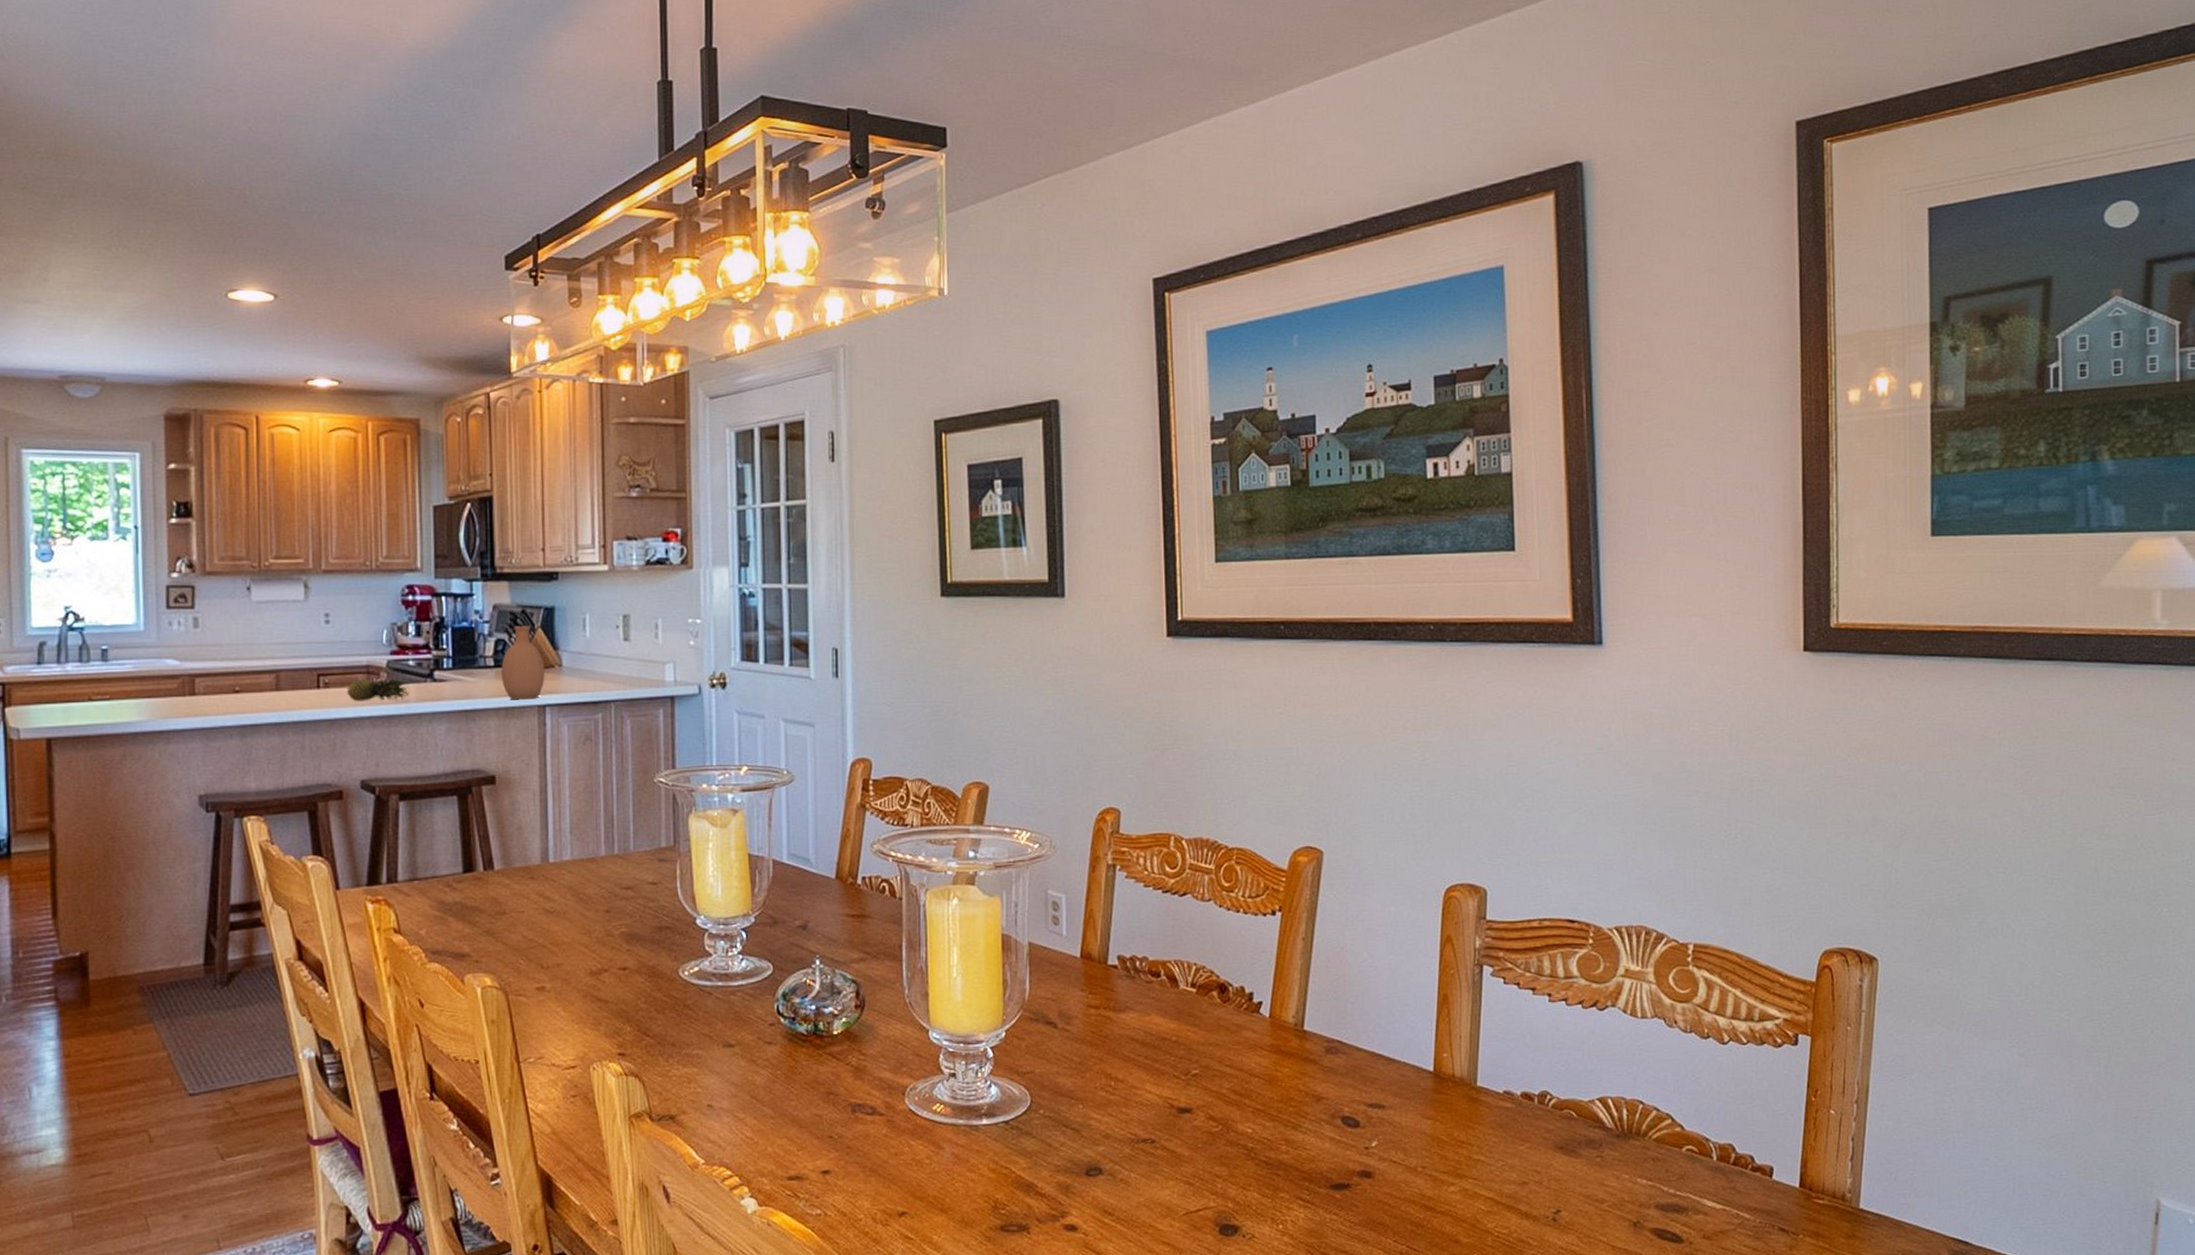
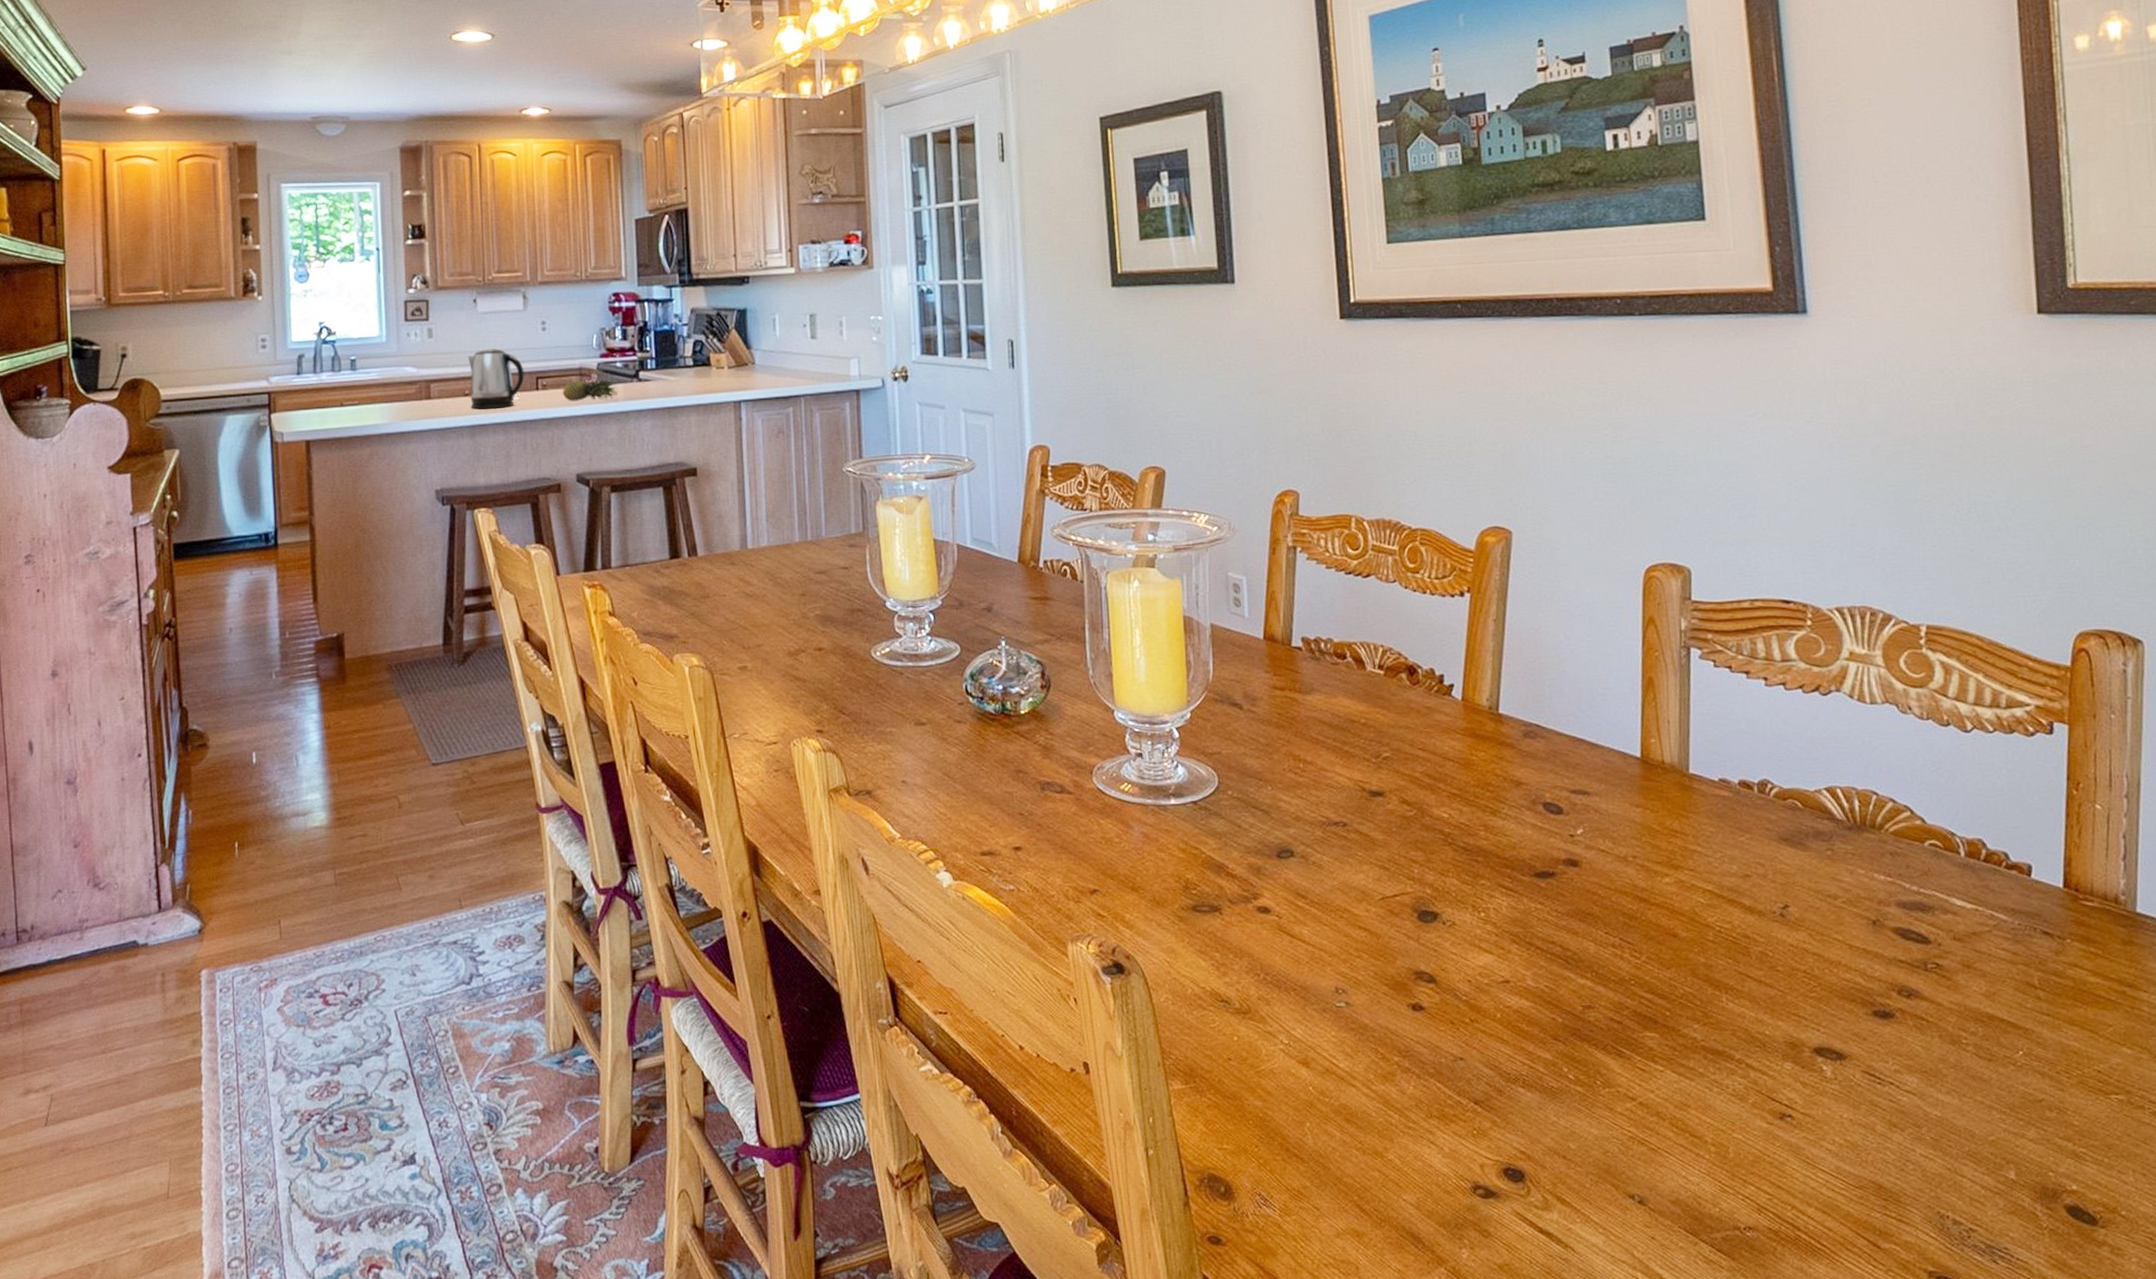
kettle: none [239,642,304,709] -> present [468,349,525,410]
decorative vase: present [501,626,545,700] -> none [699,327,740,397]

